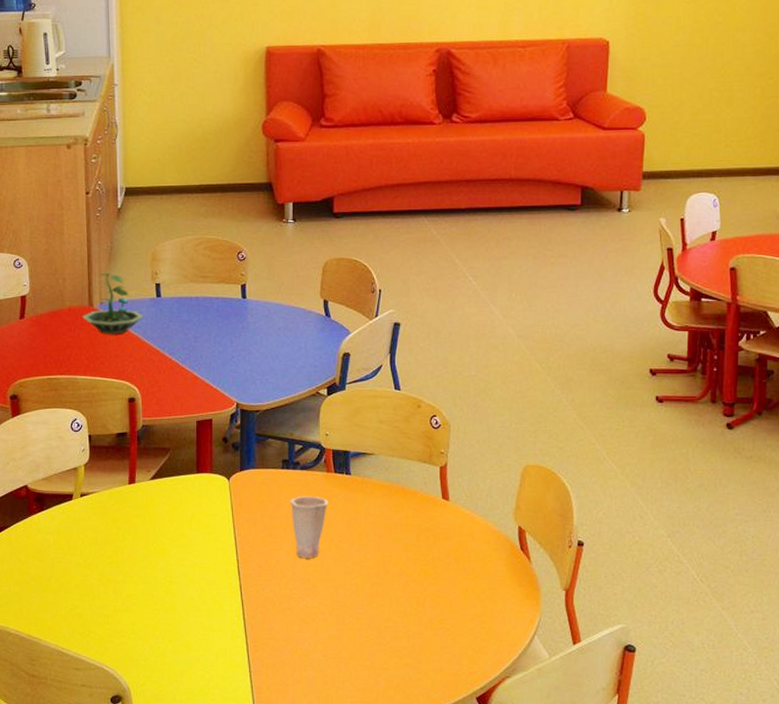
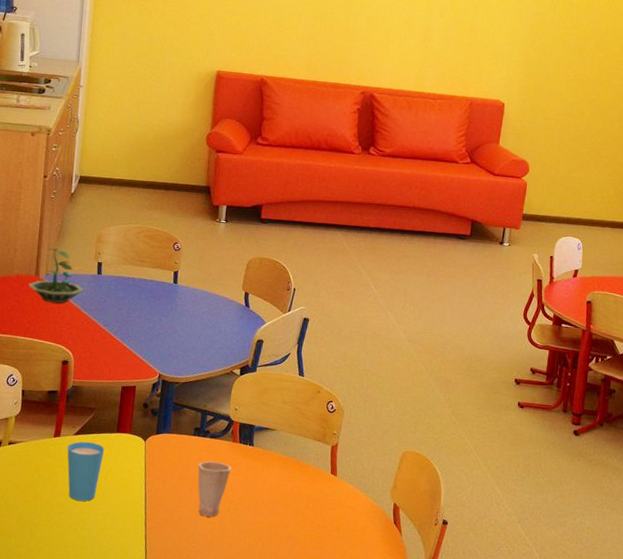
cup: none [144,486,186,552] -> present [67,441,105,501]

